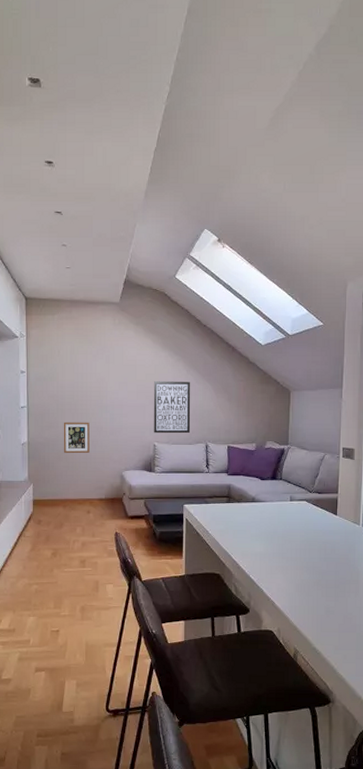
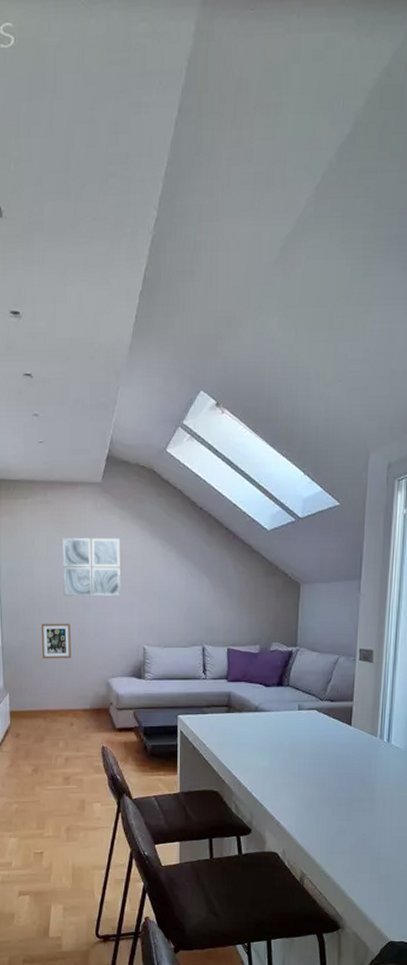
wall art: none [84,348,134,399] -> present [62,537,120,596]
wall art: present [153,381,191,434] -> none [142,574,185,635]

